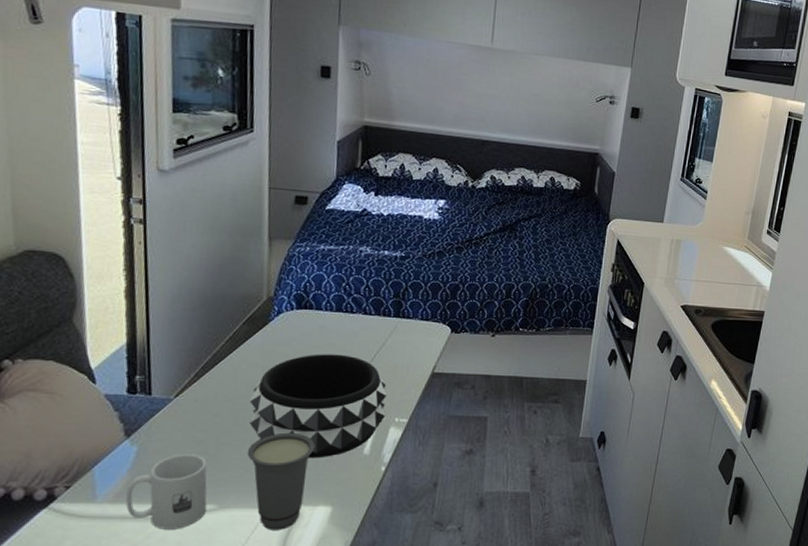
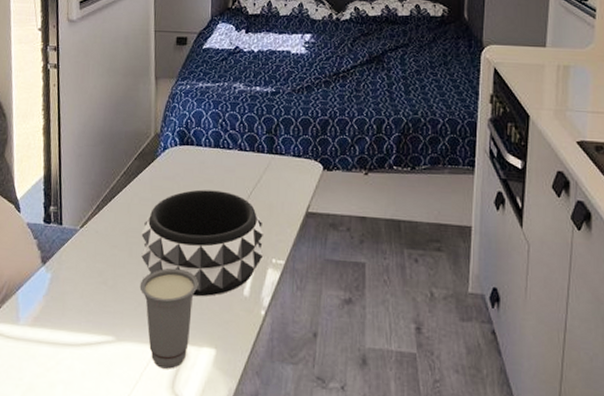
mug: present [126,454,207,530] -> none [41,283,107,358]

